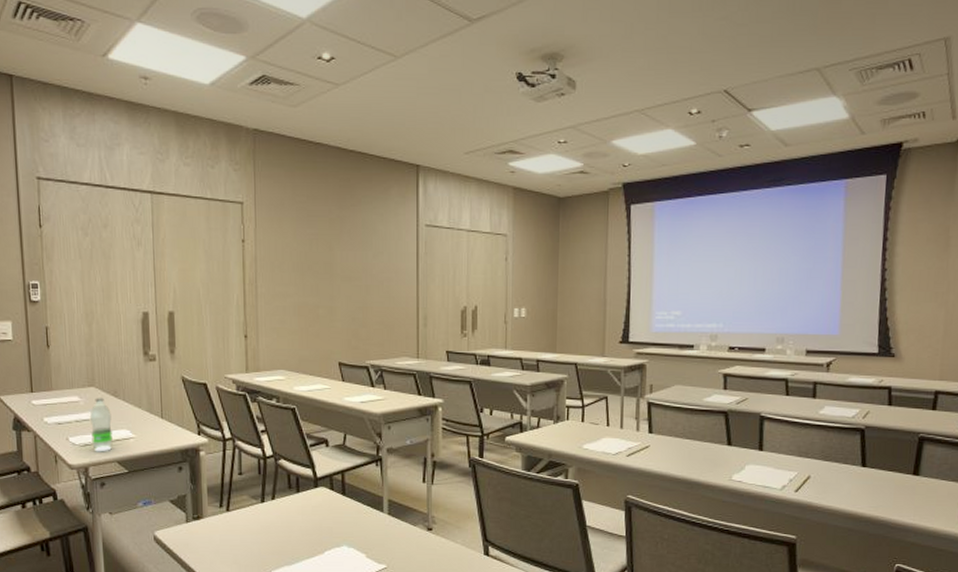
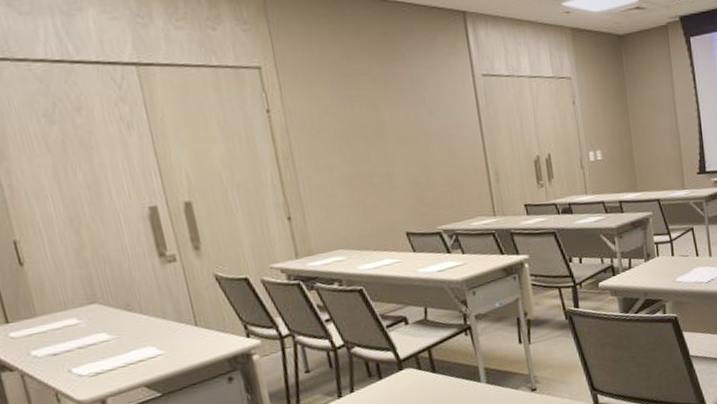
bottle: present [90,398,113,452] -> none [96,314,136,380]

